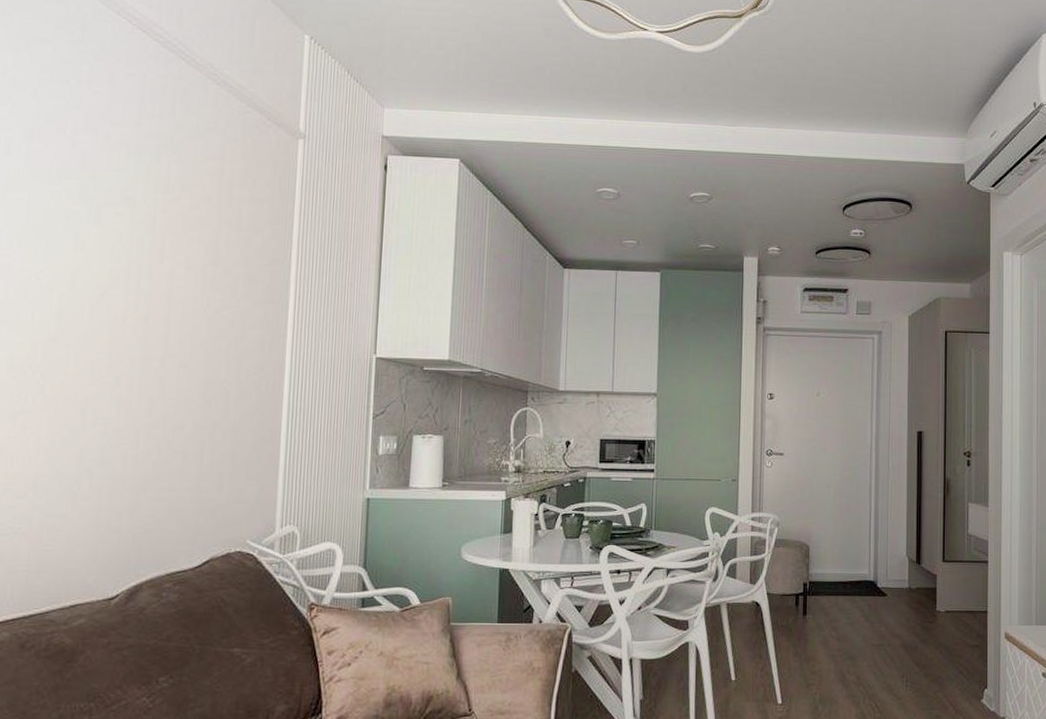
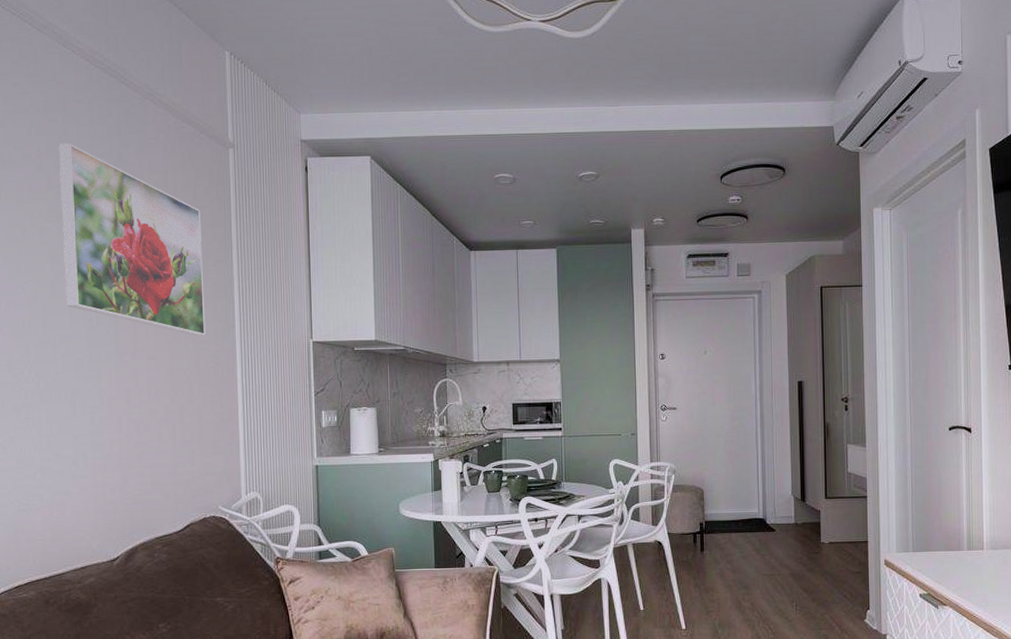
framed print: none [88,118,259,343] -> present [59,143,206,336]

